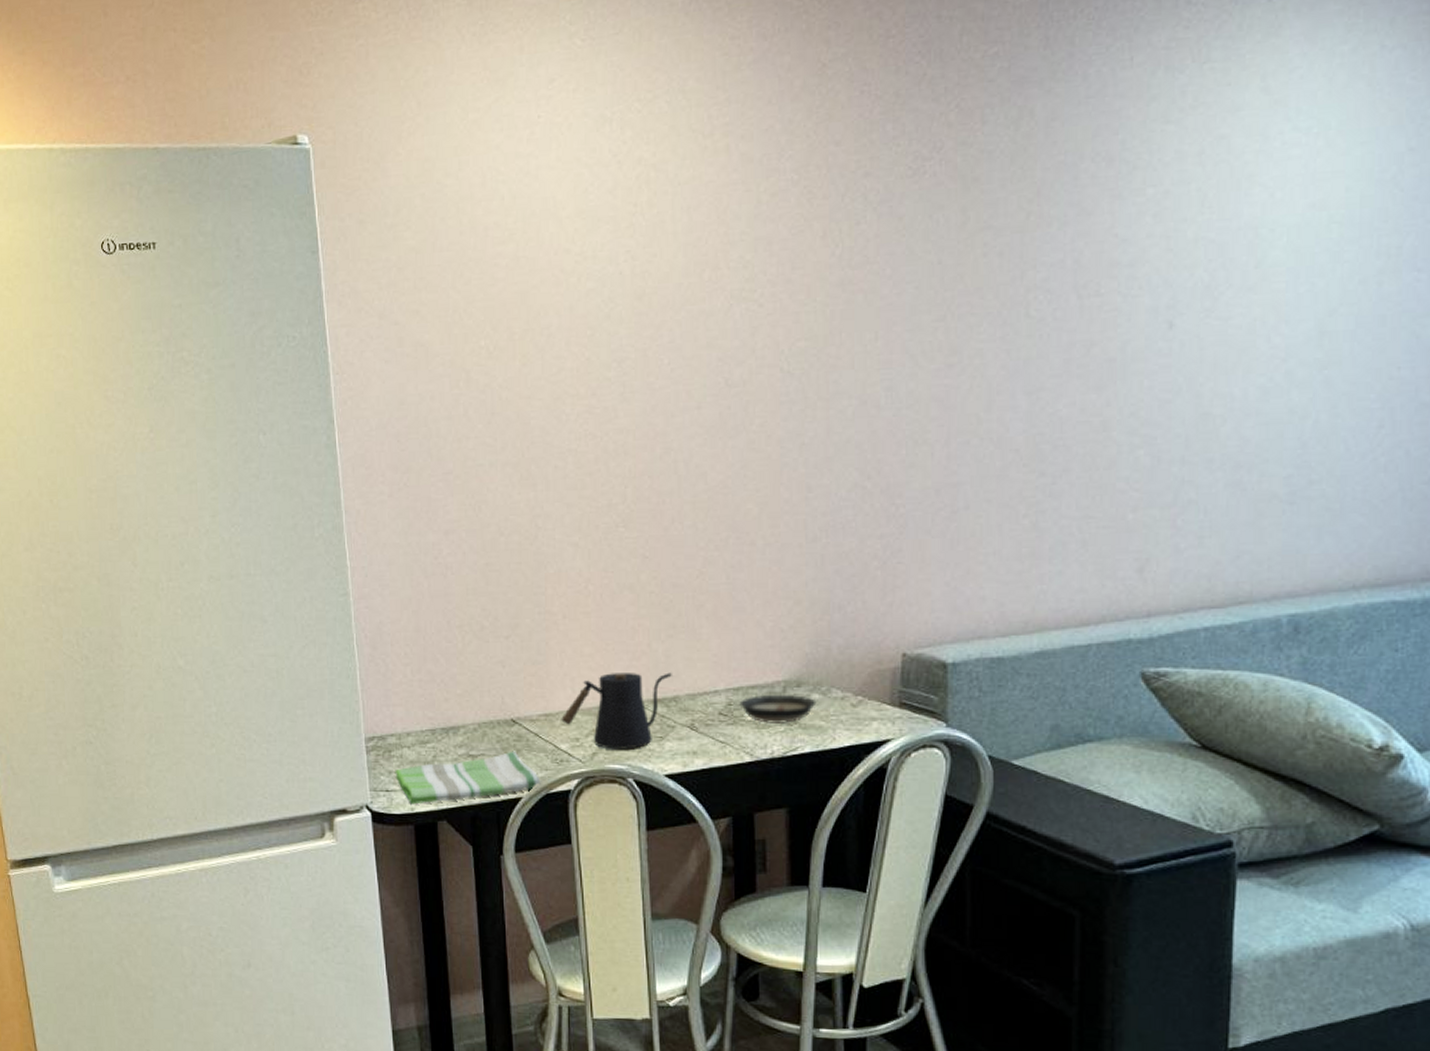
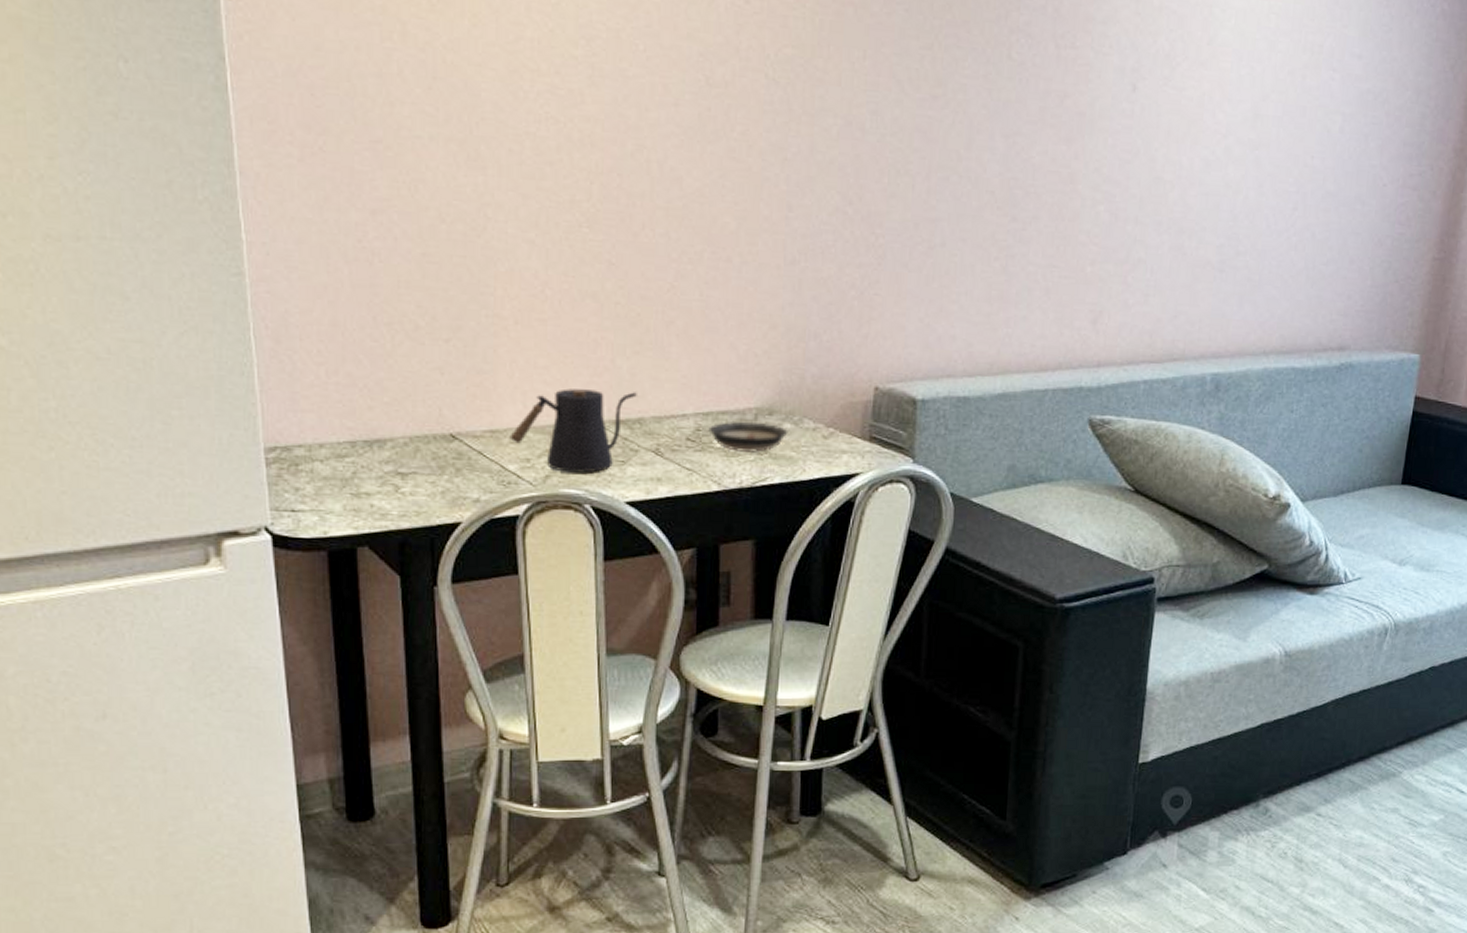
dish towel: present [395,751,541,805] -> none [303,469,484,528]

